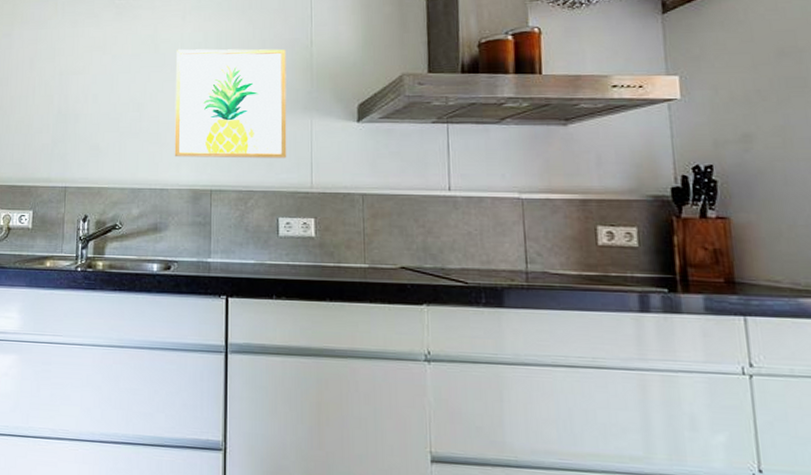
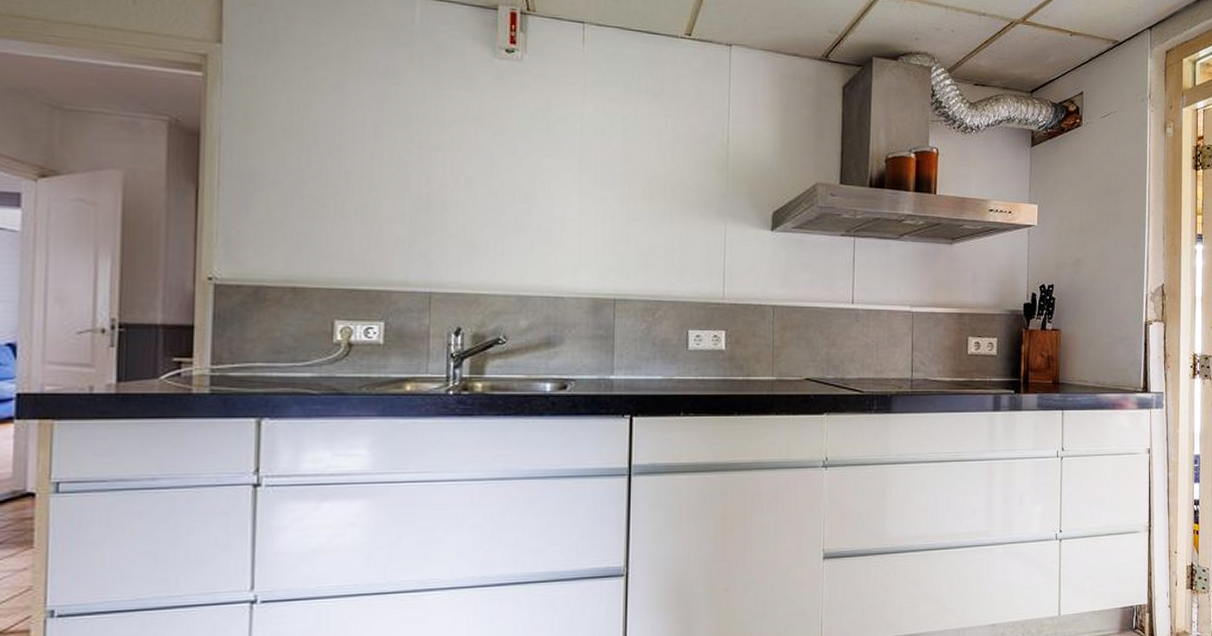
wall art: present [174,49,287,159] -> none [571,131,701,266]

